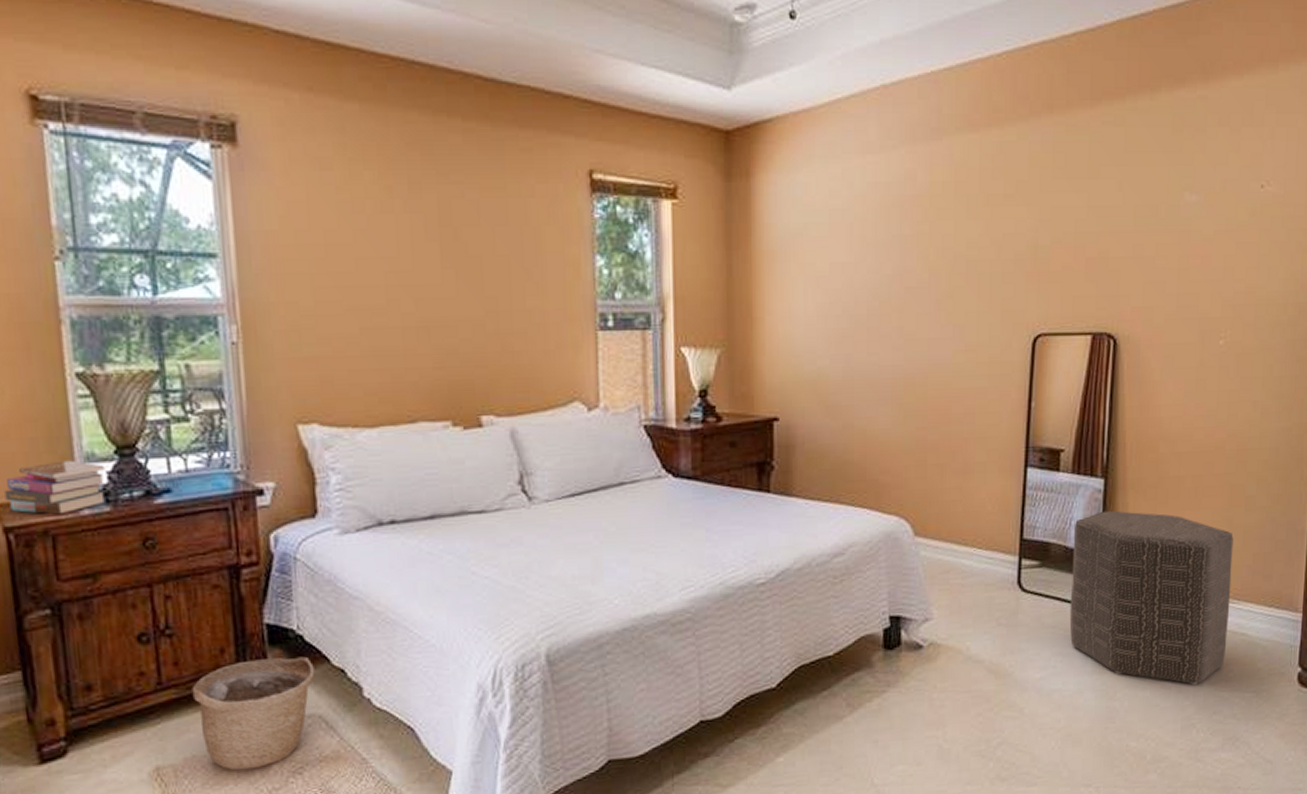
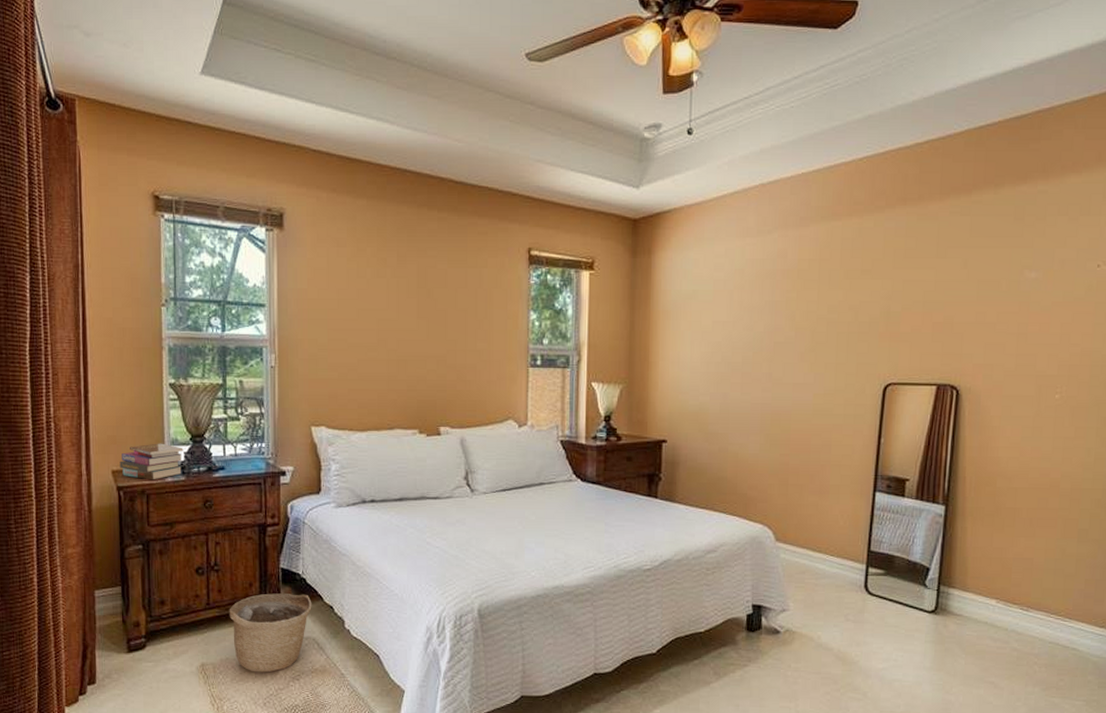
ottoman: present [1069,510,1234,686] -> none [910,532,1066,689]

